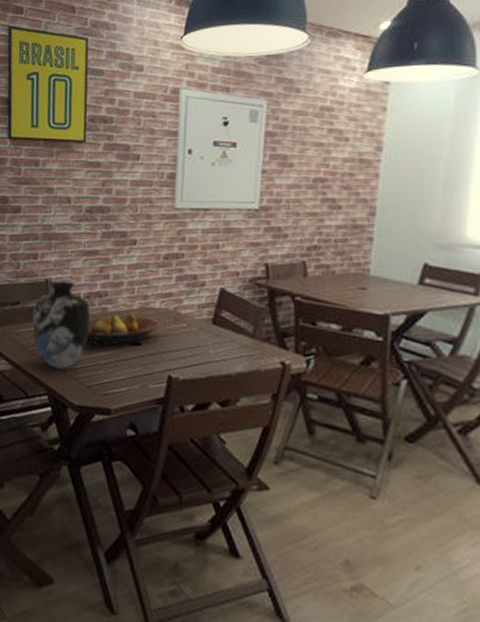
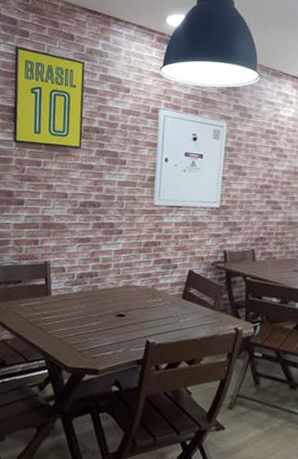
vase: present [32,280,91,369] -> none [33,263,83,338]
fruit bowl: present [86,313,160,346] -> none [79,290,141,317]

